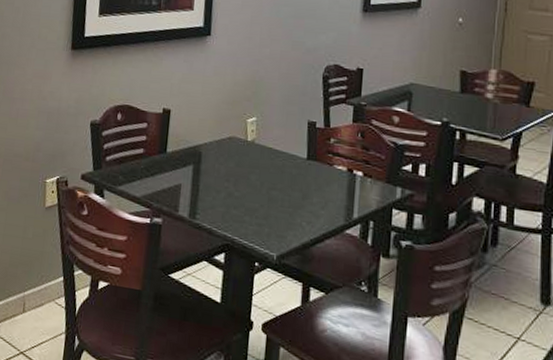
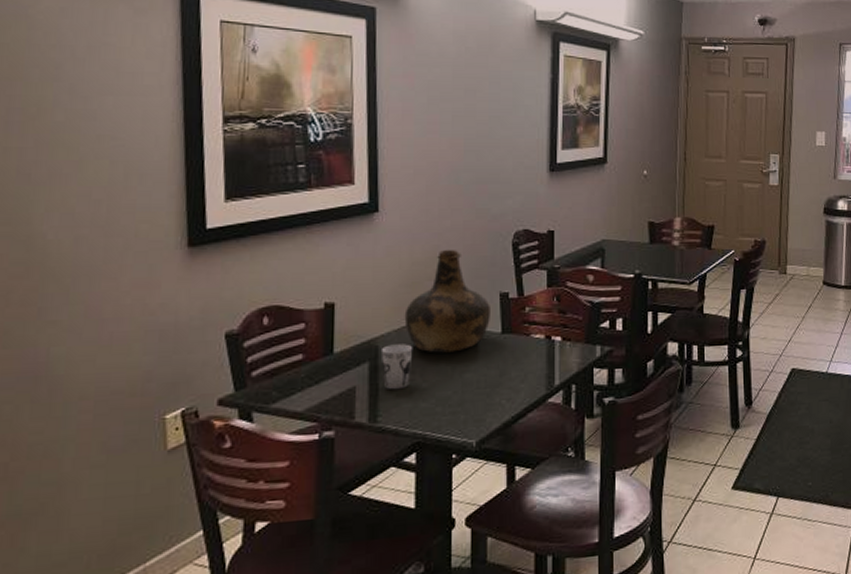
cup: none [203,153,230,194] -> present [380,344,413,390]
bottle: none [224,74,299,170] -> present [404,249,490,353]

